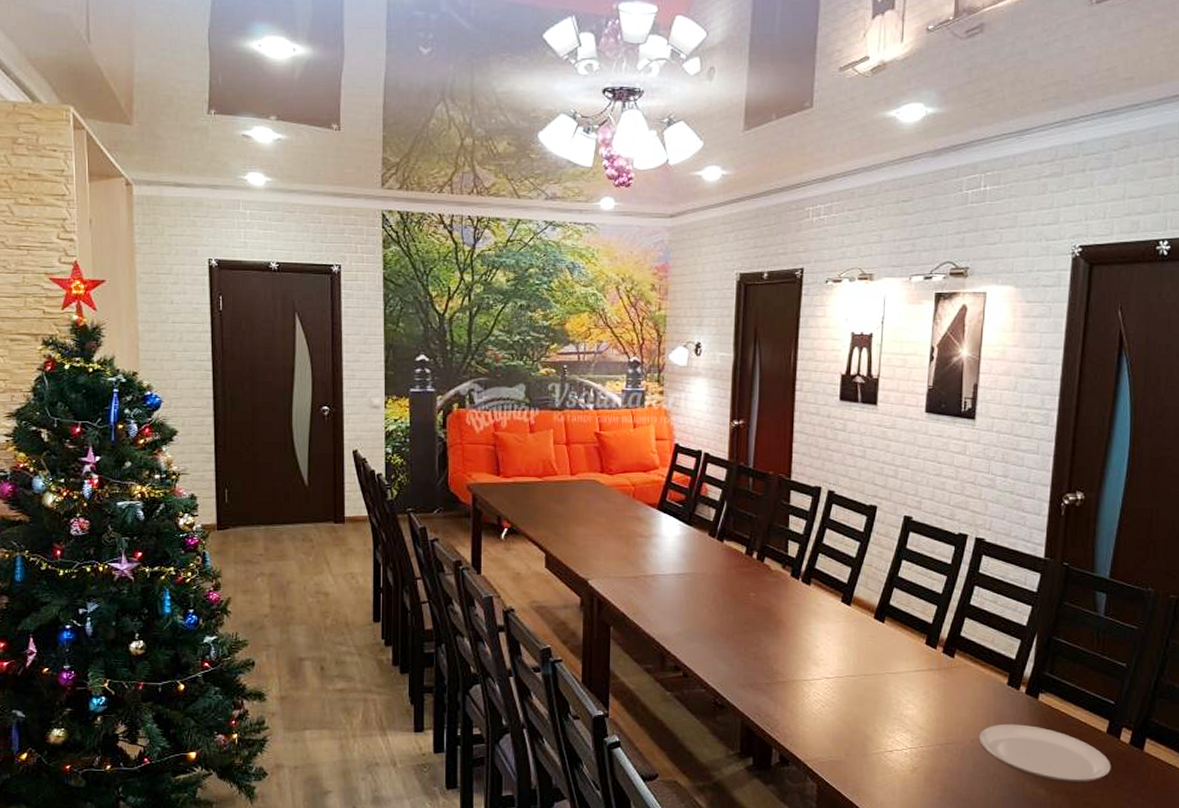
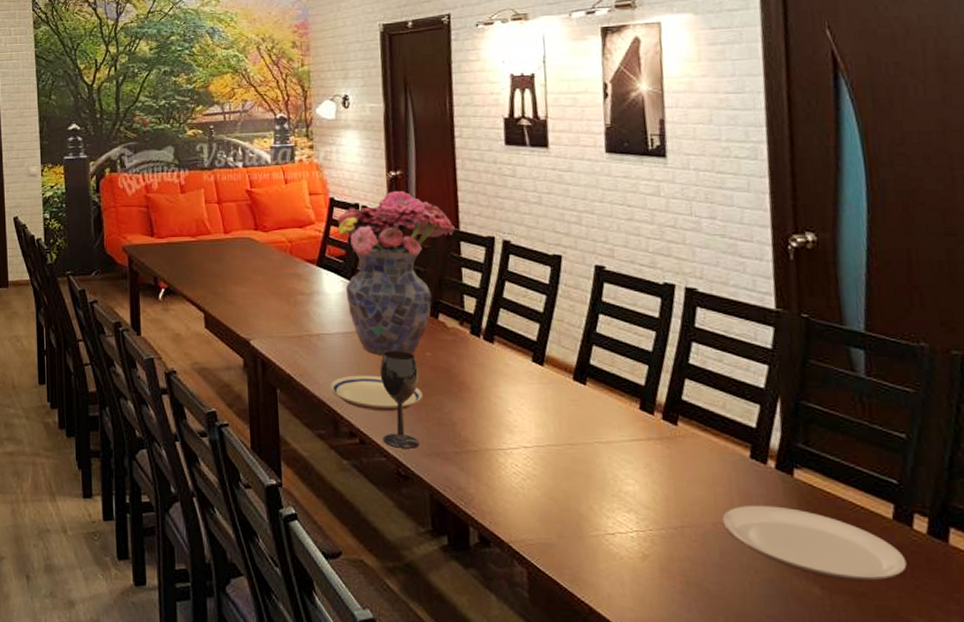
plate: none [660,613,744,648] -> present [329,375,424,412]
flower arrangement: none [680,440,787,595] -> present [337,191,455,355]
wine glass: none [704,590,742,680] -> present [379,350,420,448]

